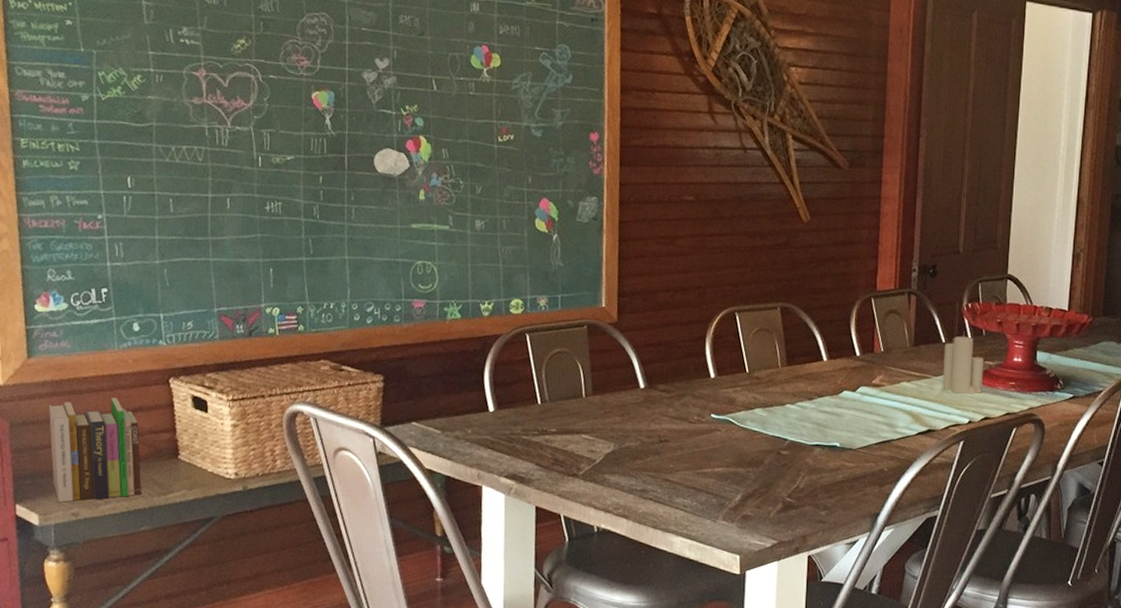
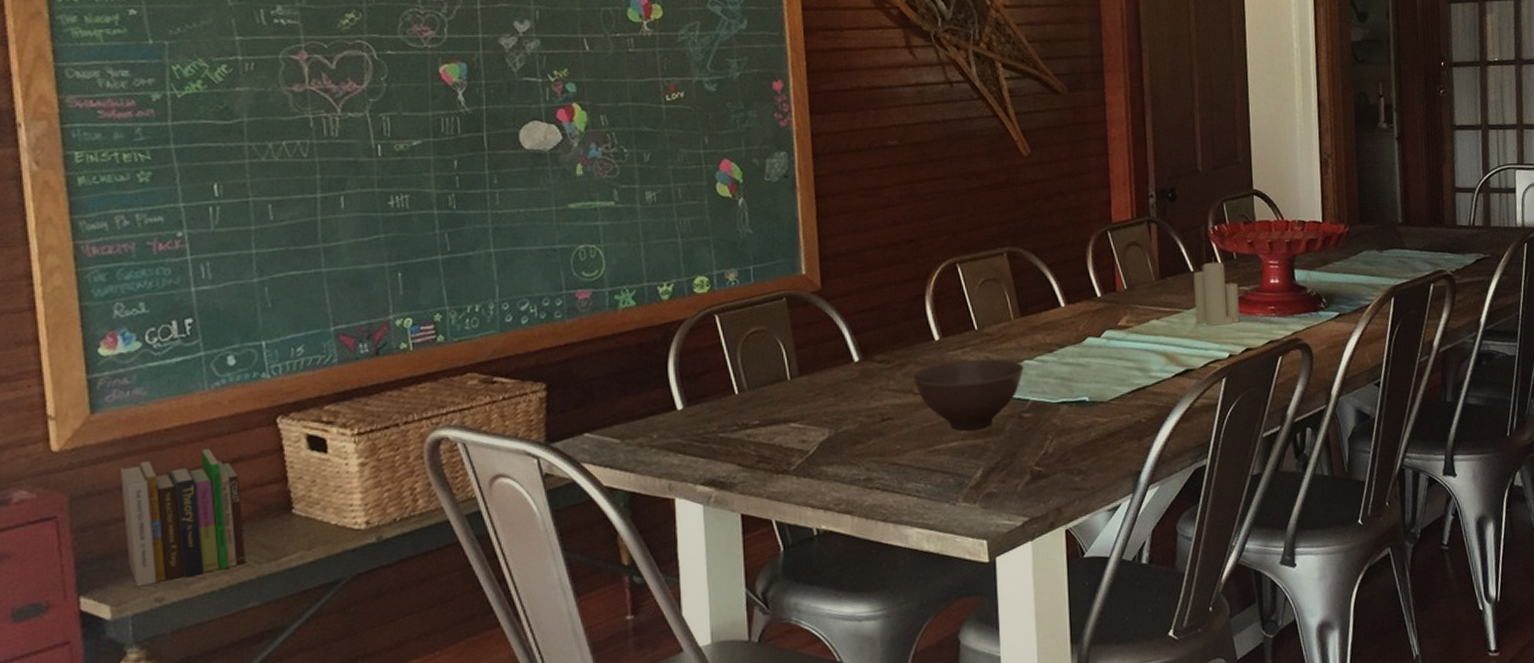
bowl: none [688,398,786,460] -> present [912,359,1024,431]

